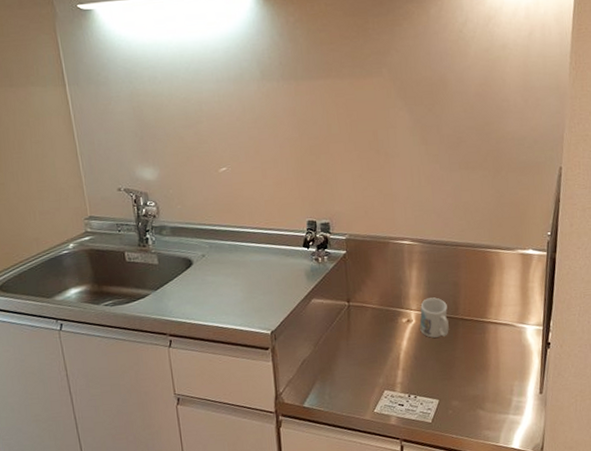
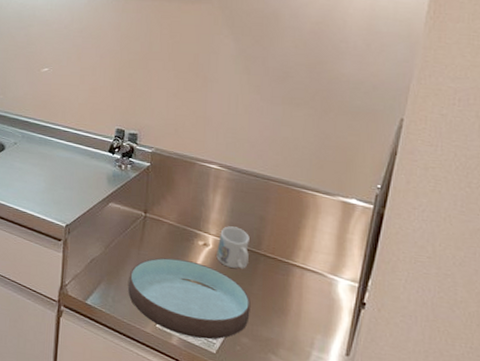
bowl: none [341,339,457,414] -> present [128,257,251,340]

